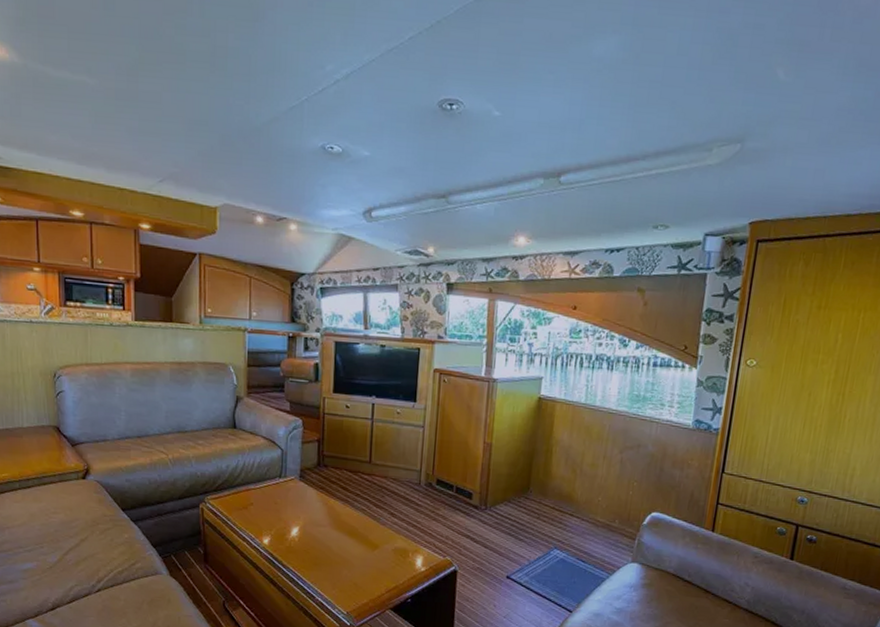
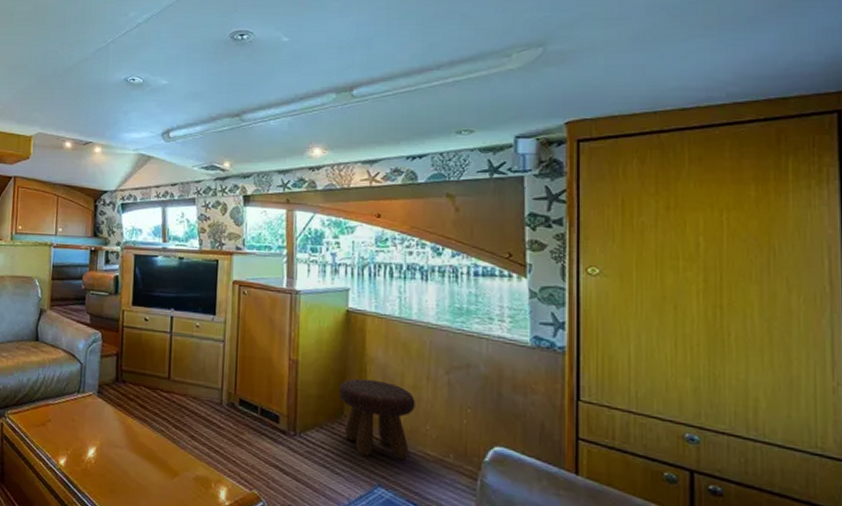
footstool: none [527,458,592,526] -> present [339,378,415,460]

